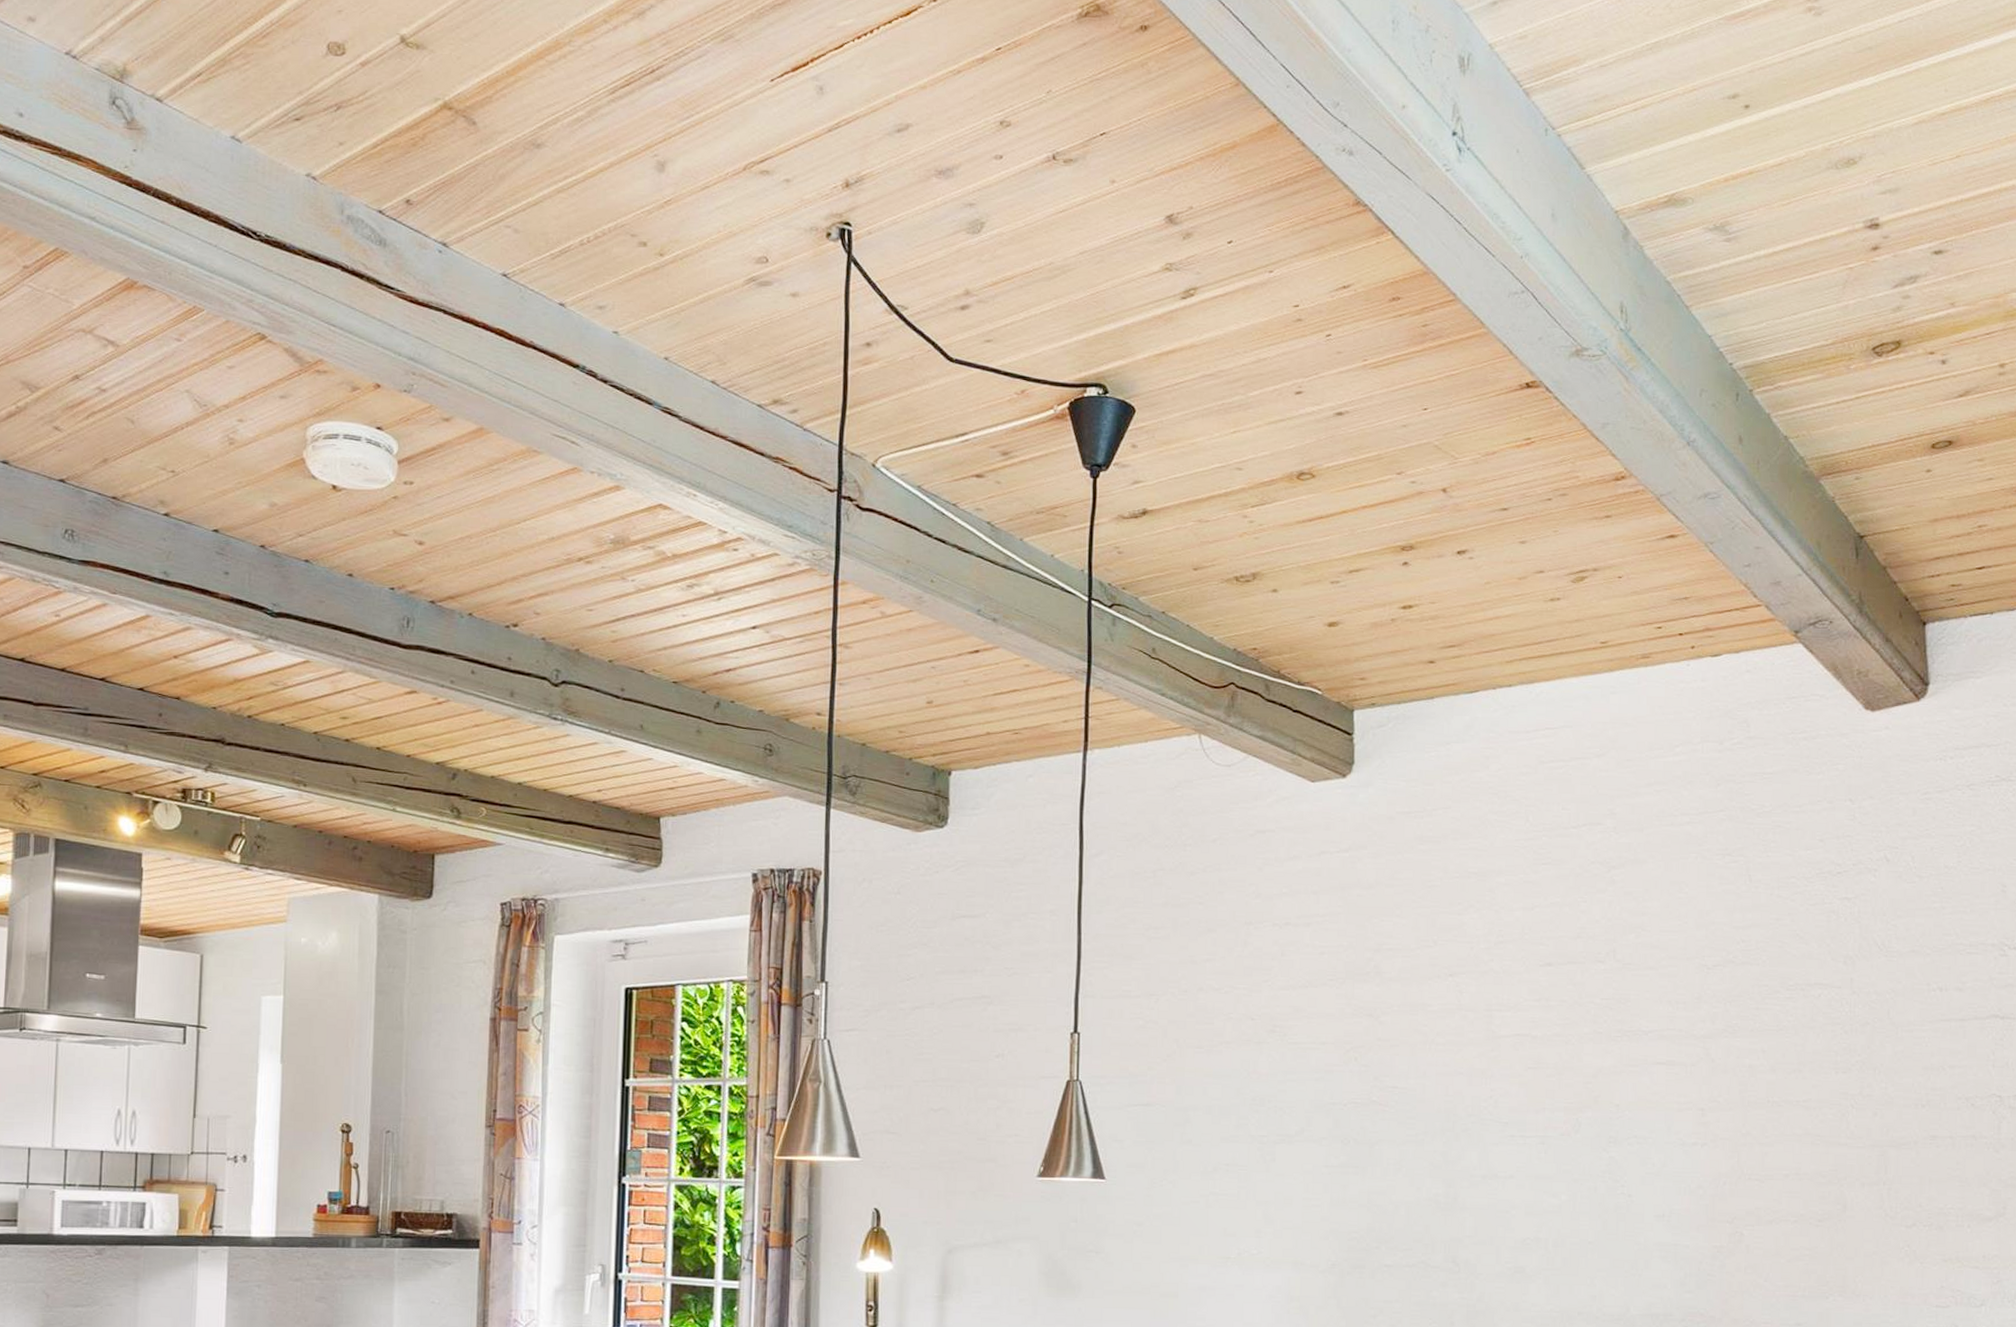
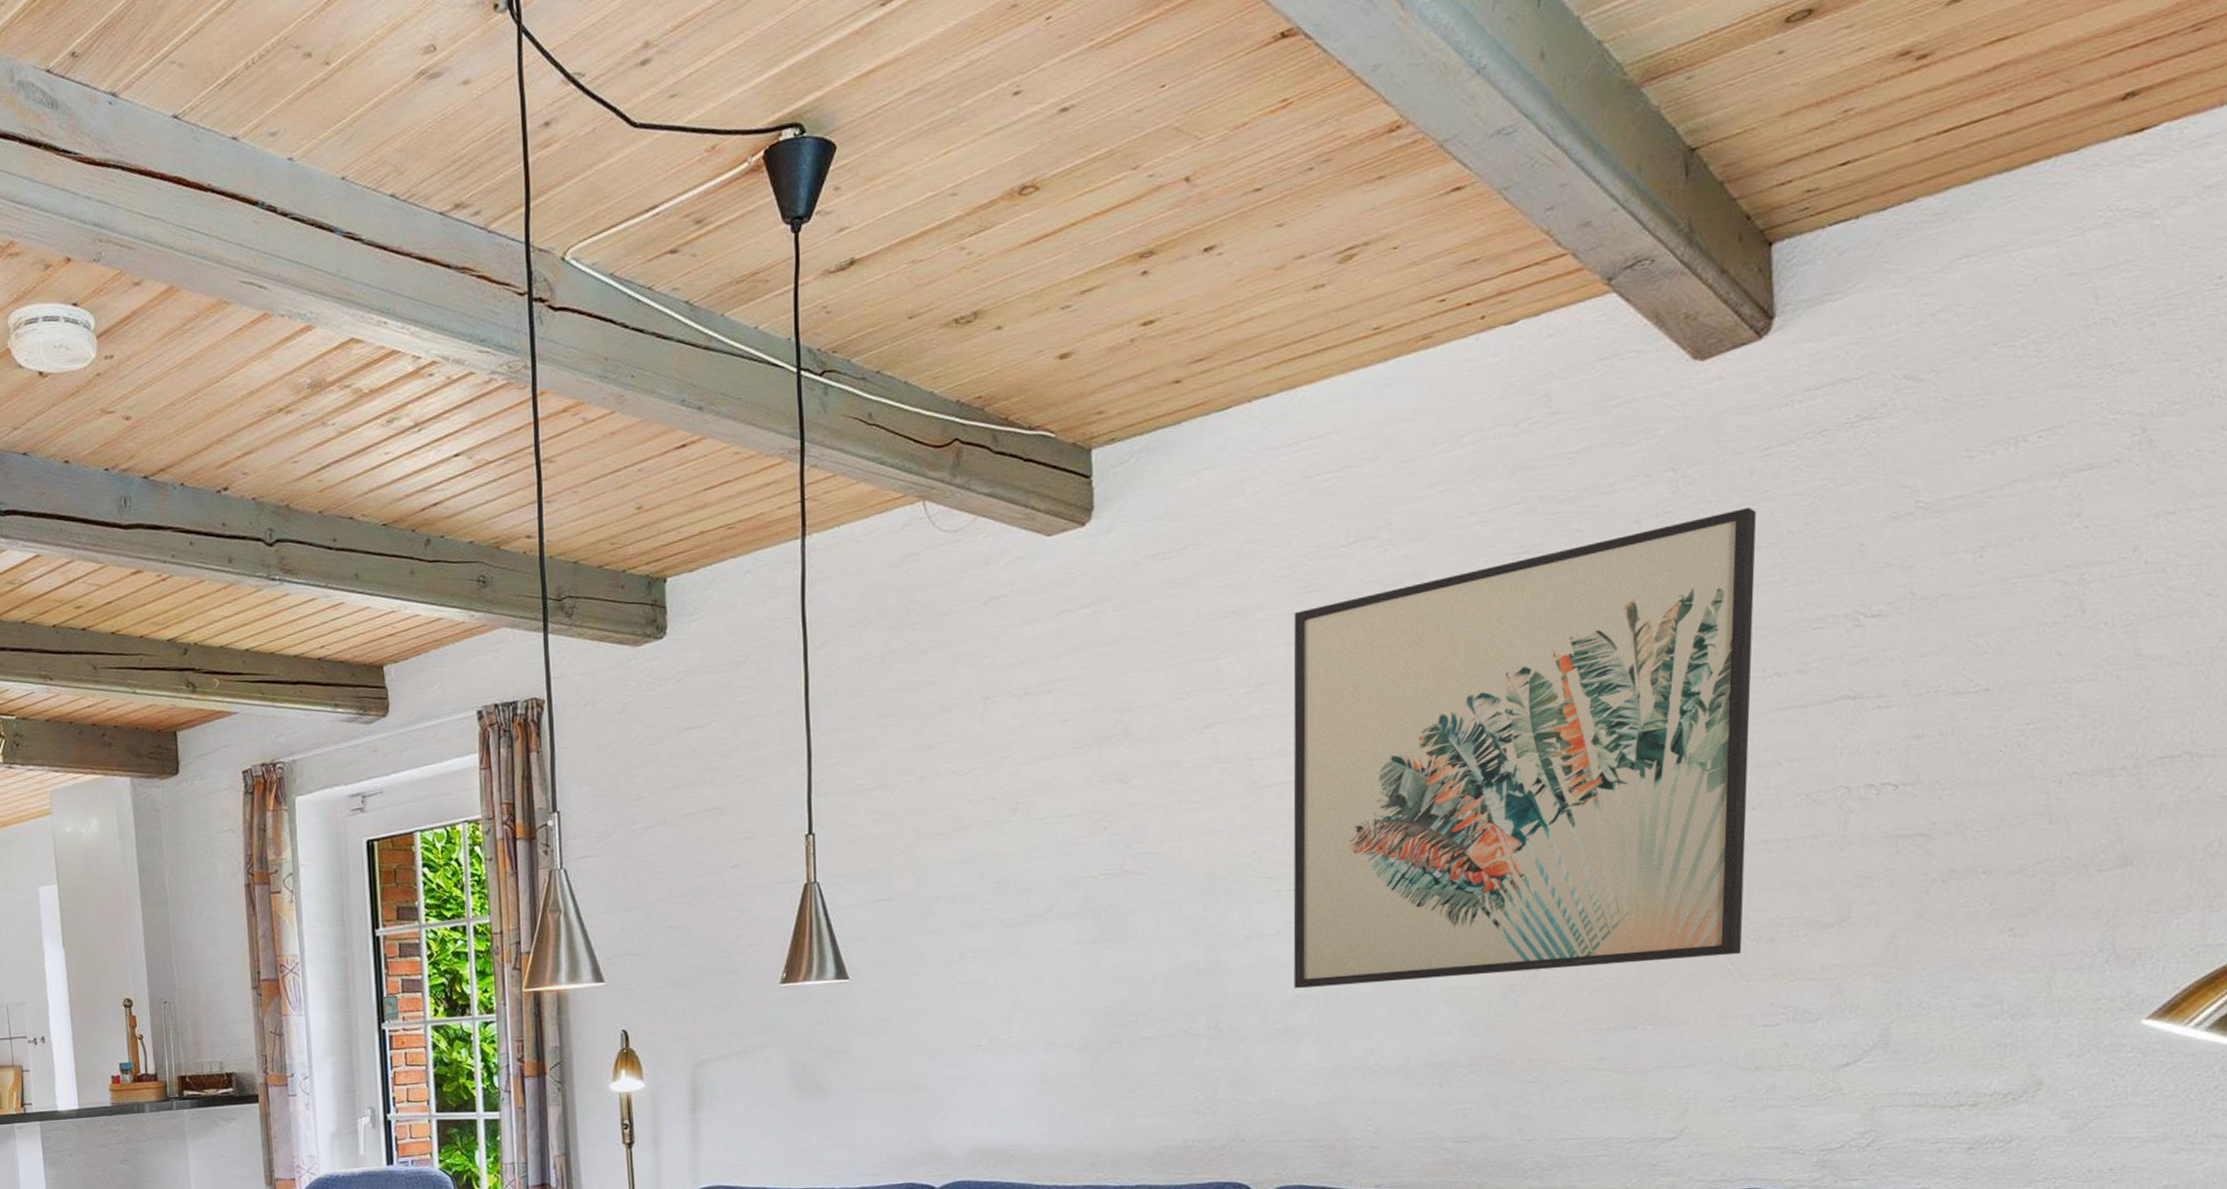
wall art: none [1525,841,1919,1238] -> present [1293,507,1756,989]

